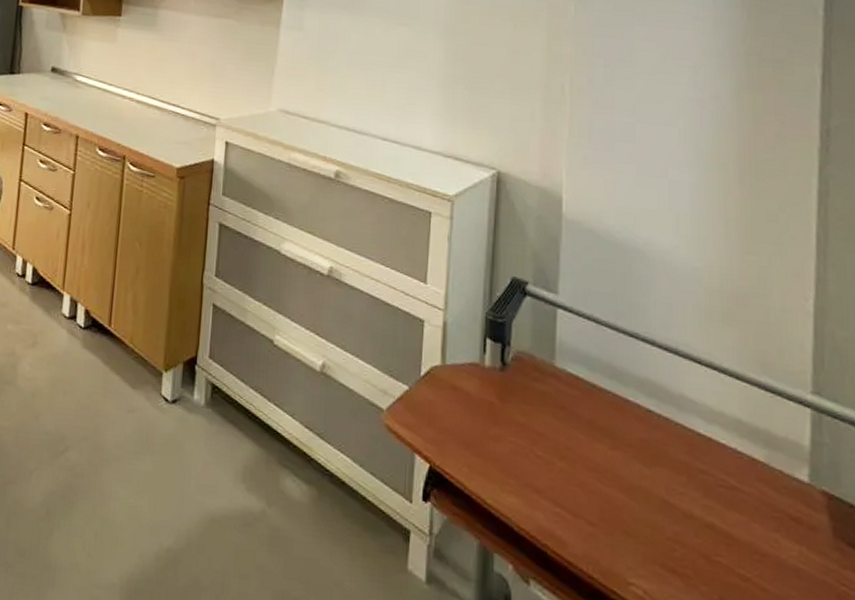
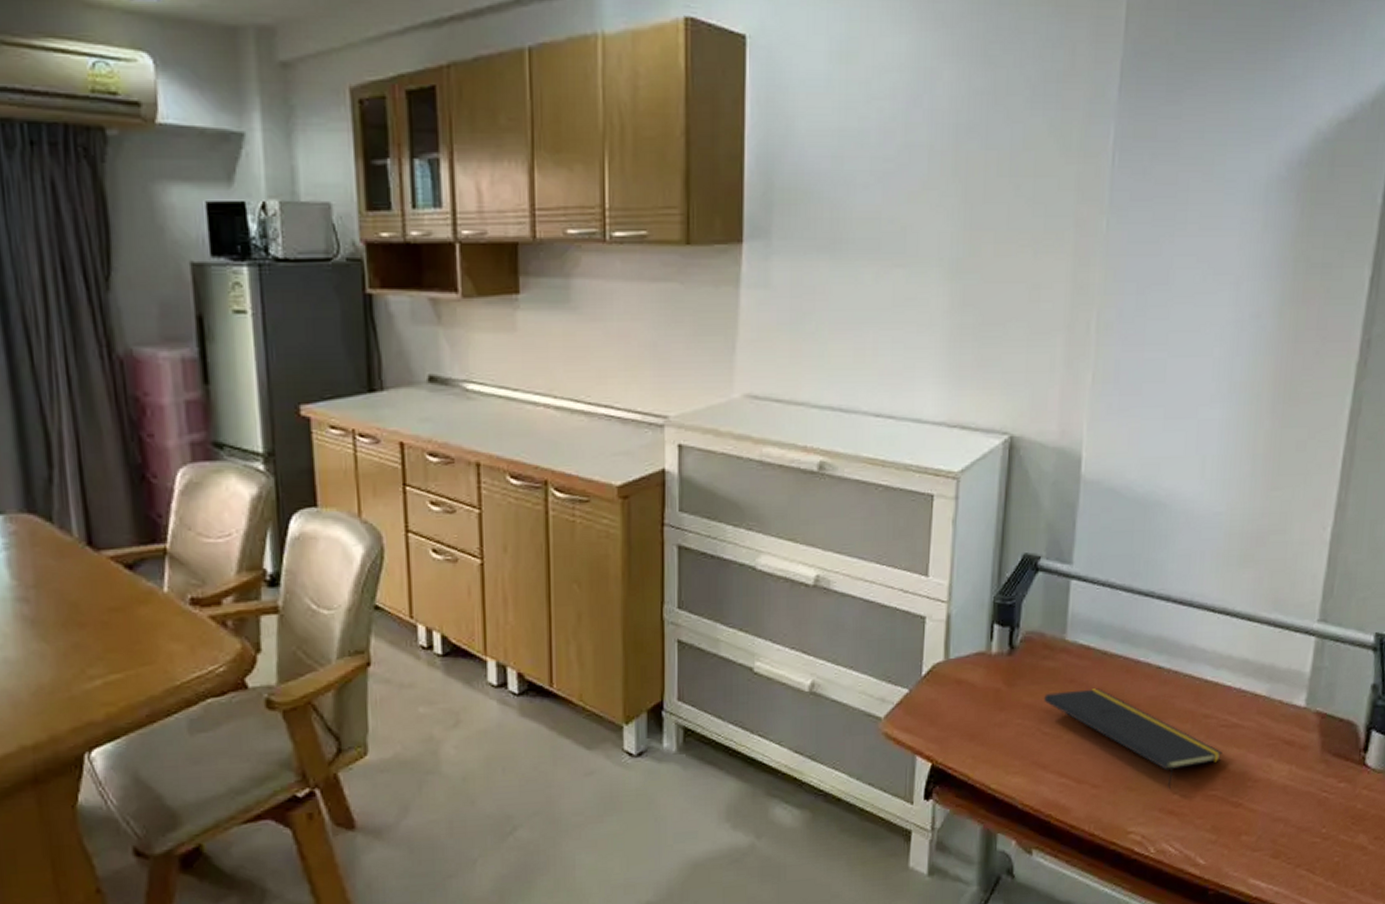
notepad: none [536,416,723,545] -> present [1044,688,1223,790]

